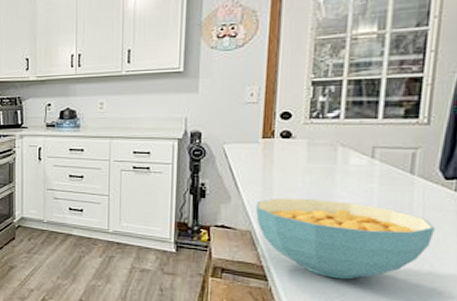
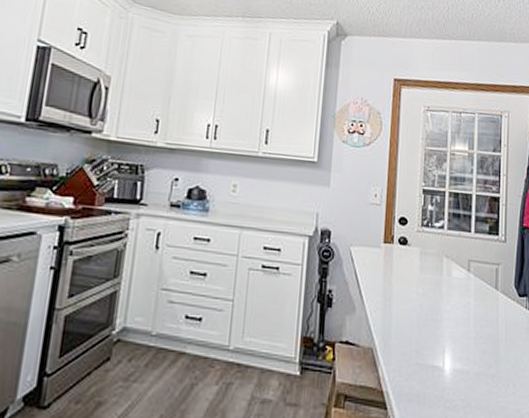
cereal bowl: present [255,198,435,280] -> none [376,310,515,404]

